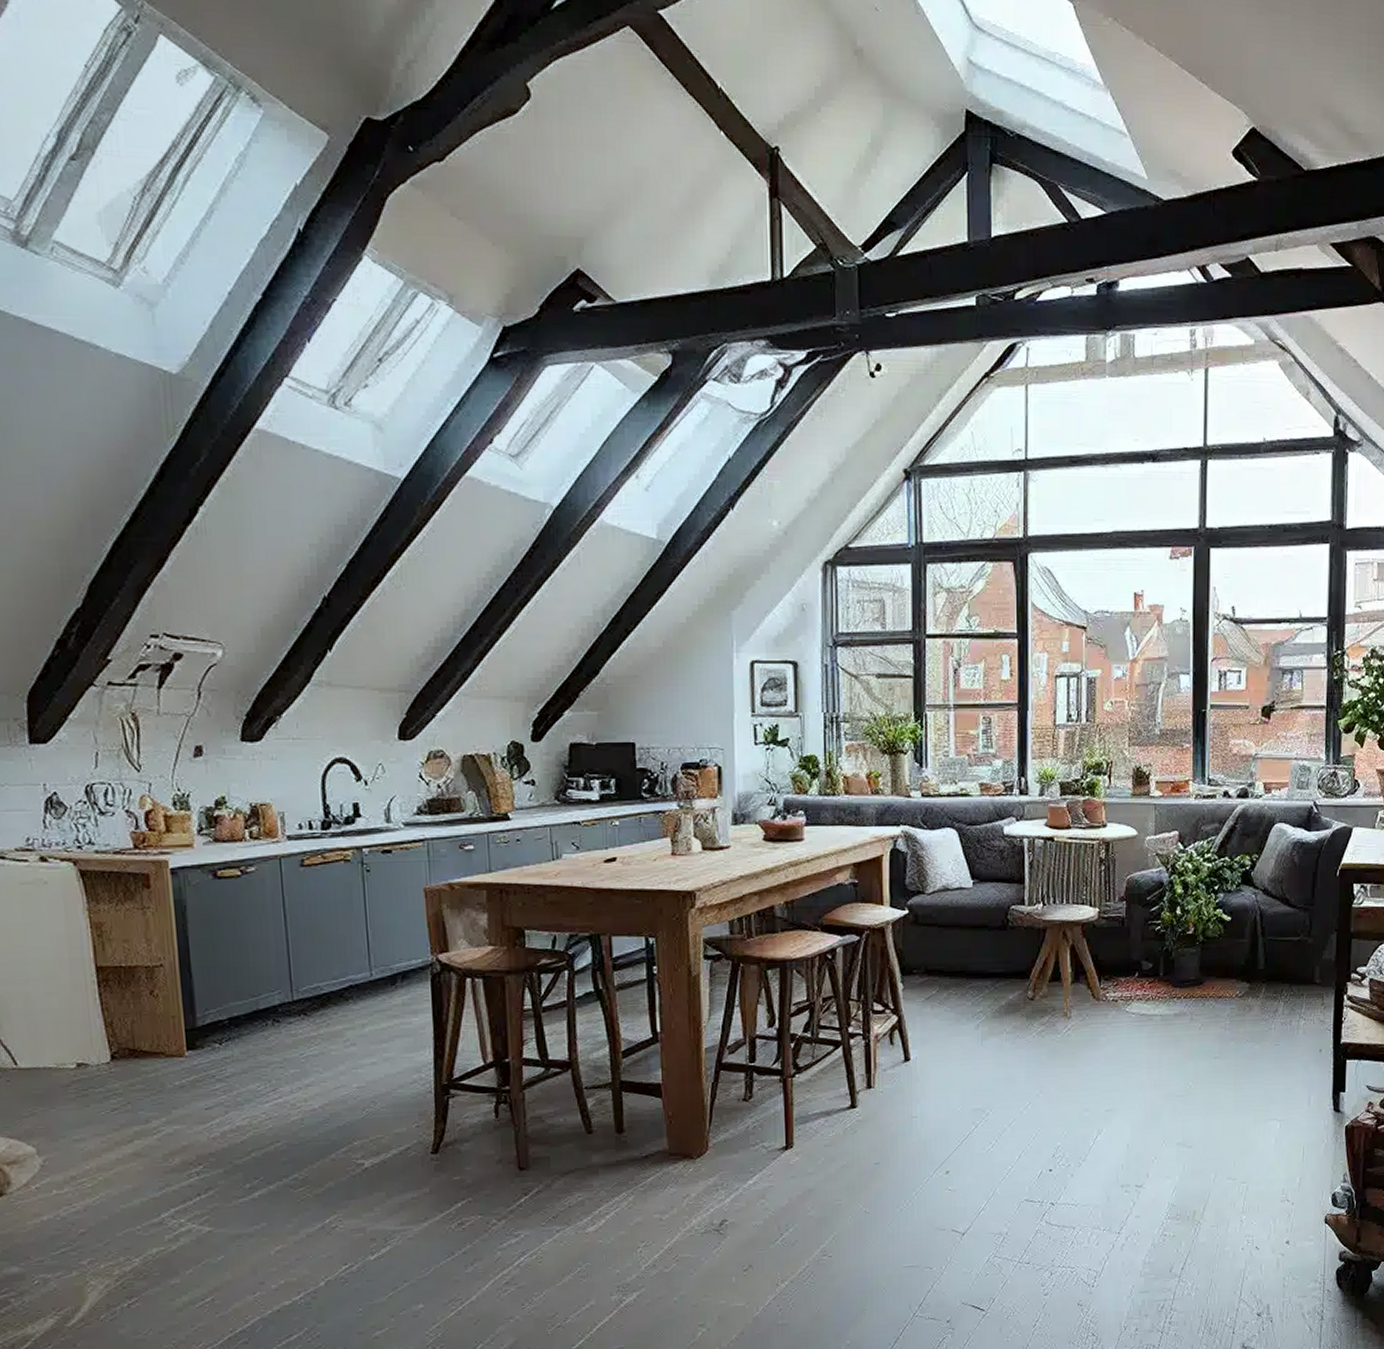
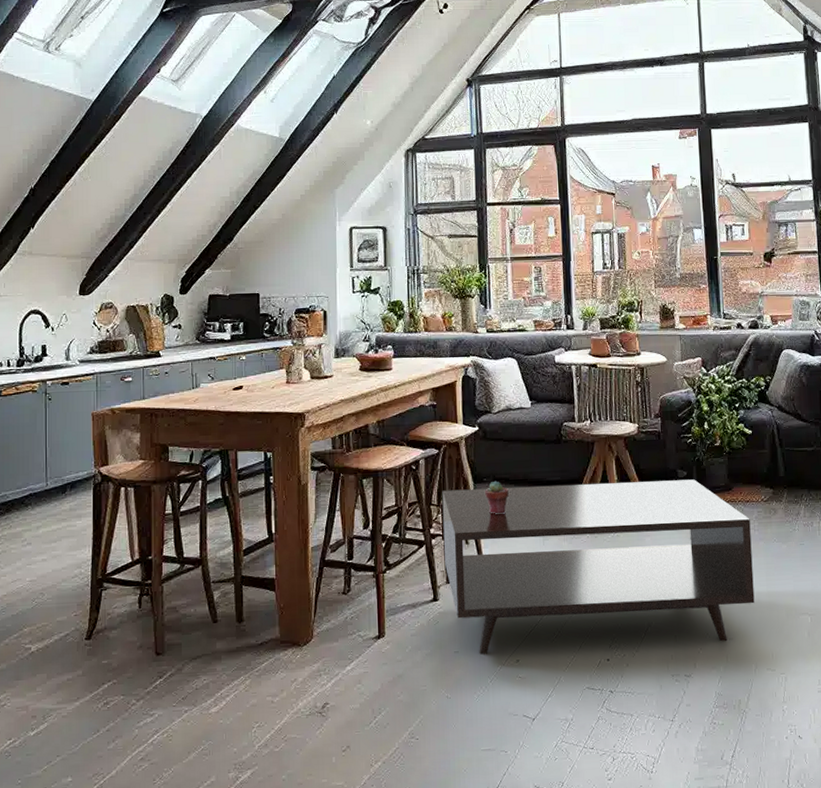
coffee table: none [863,972,1221,1166] -> present [442,479,755,655]
potted succulent: none [915,972,943,1011] -> present [485,480,509,514]

